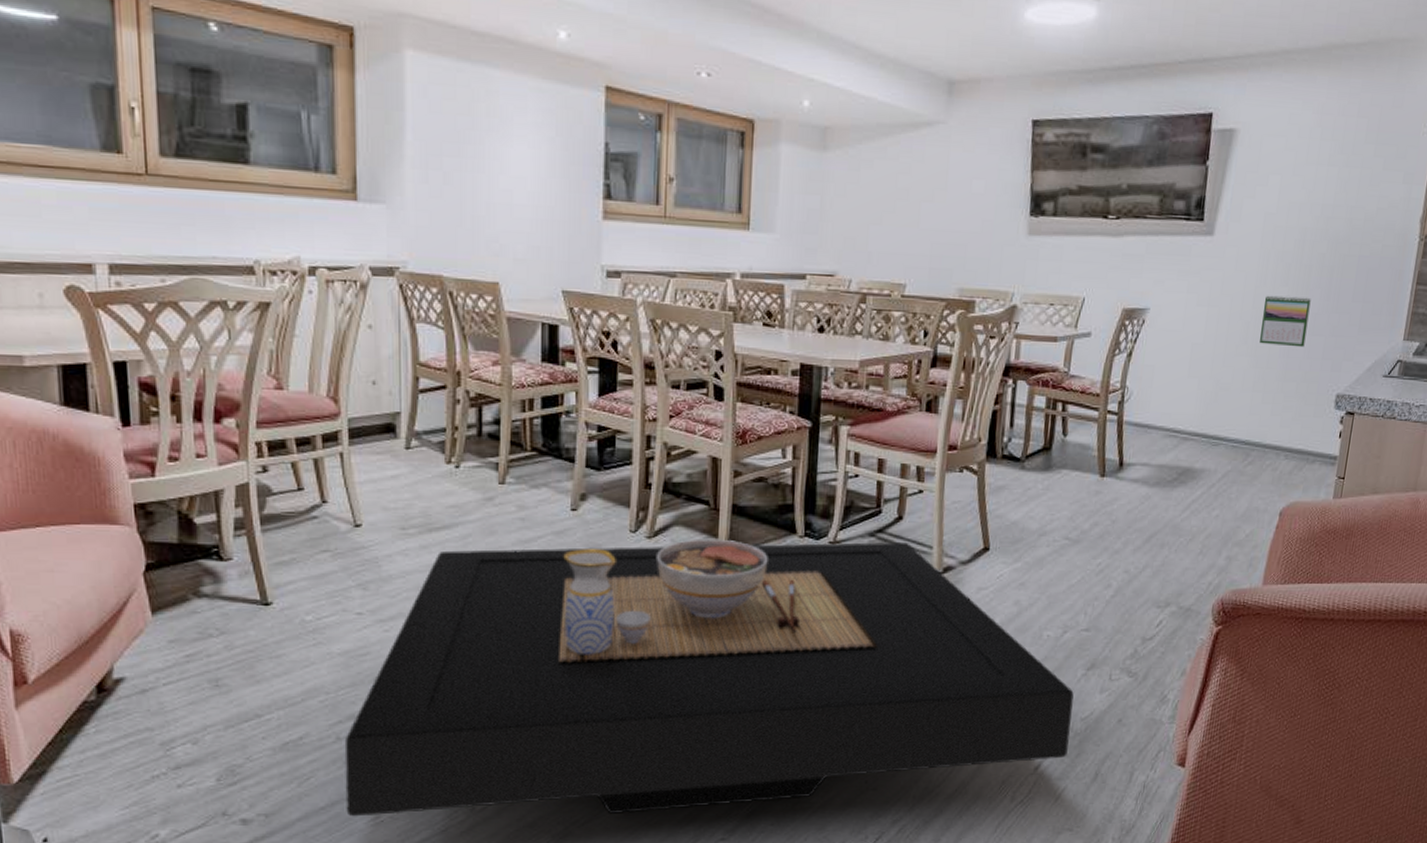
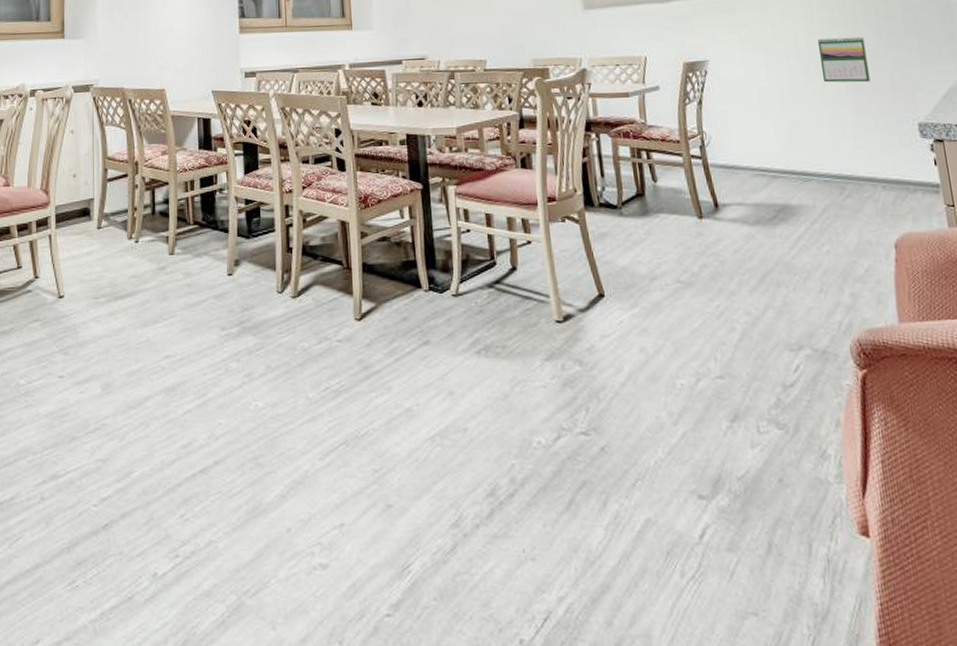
coffee table: present [344,538,1074,817] -> none [47,293,732,584]

